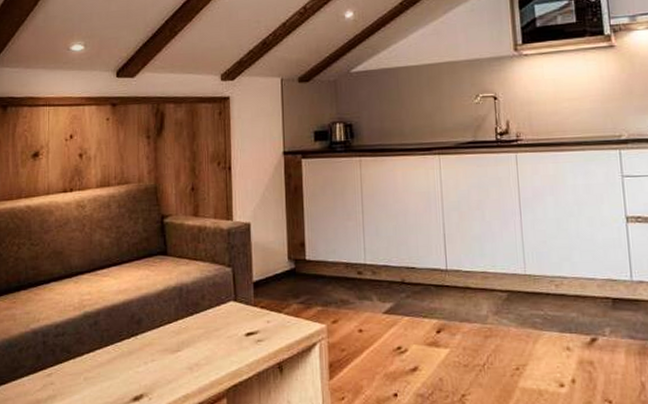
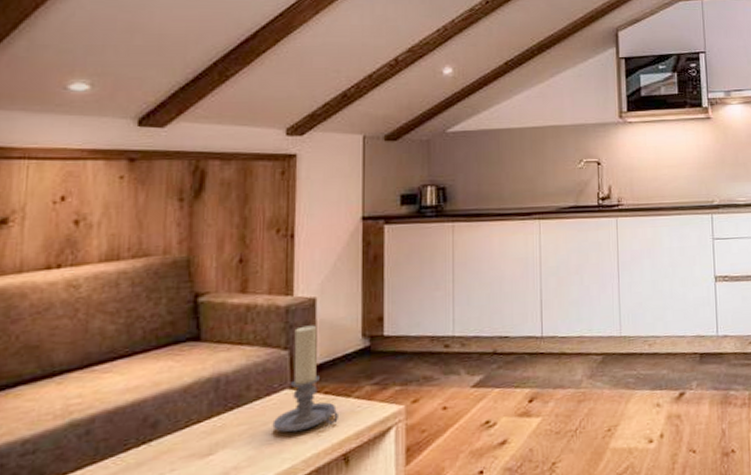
candle holder: none [222,247,273,339] -> present [272,325,338,433]

